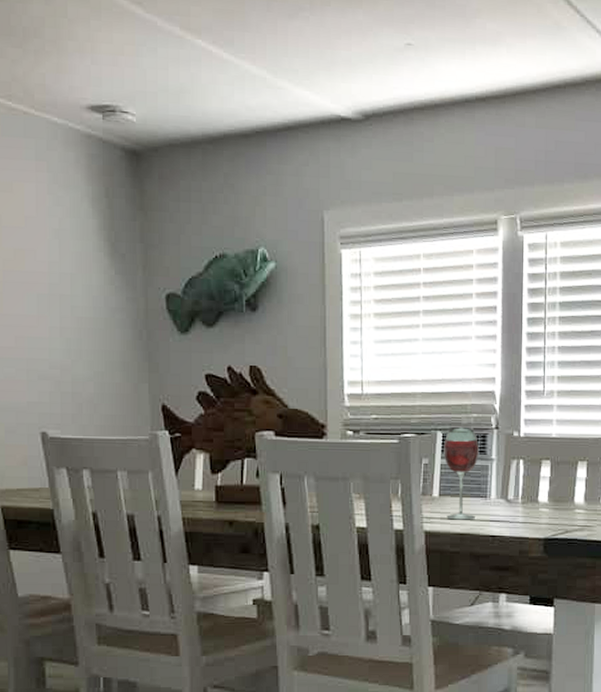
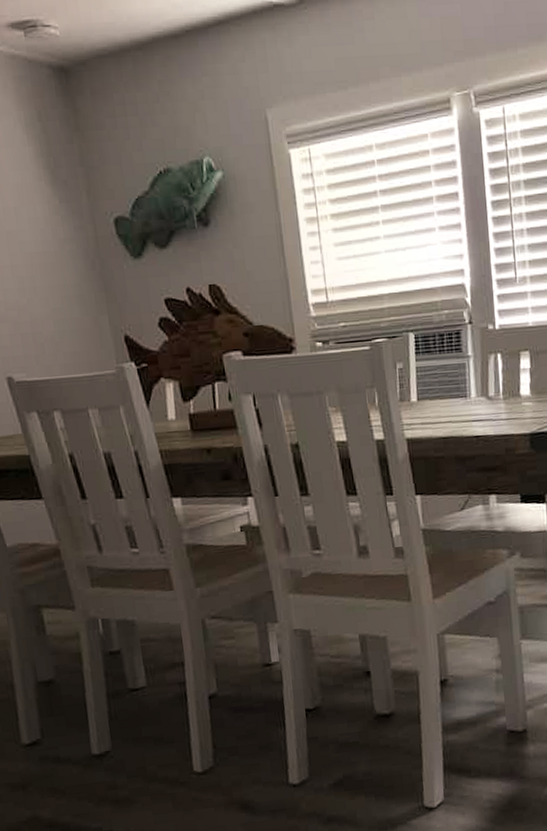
wineglass: present [443,426,479,520] -> none [417,324,457,424]

